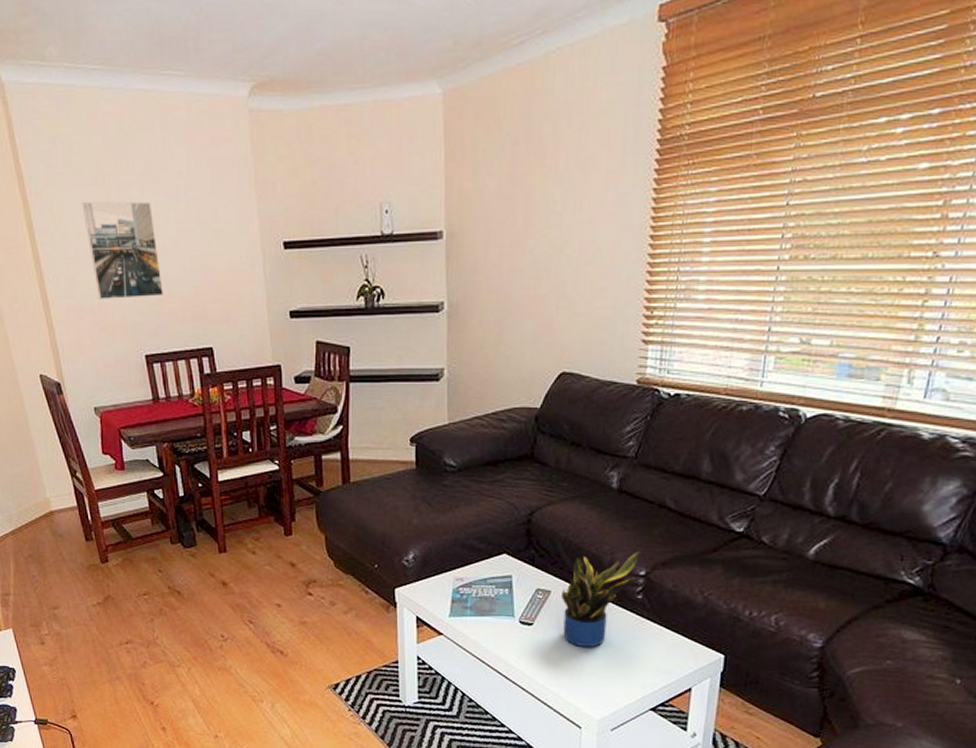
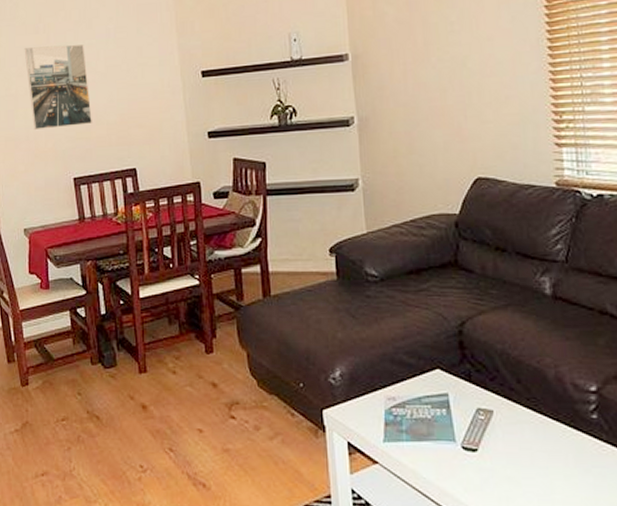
potted plant: present [560,550,641,647] -> none [504,363,588,477]

